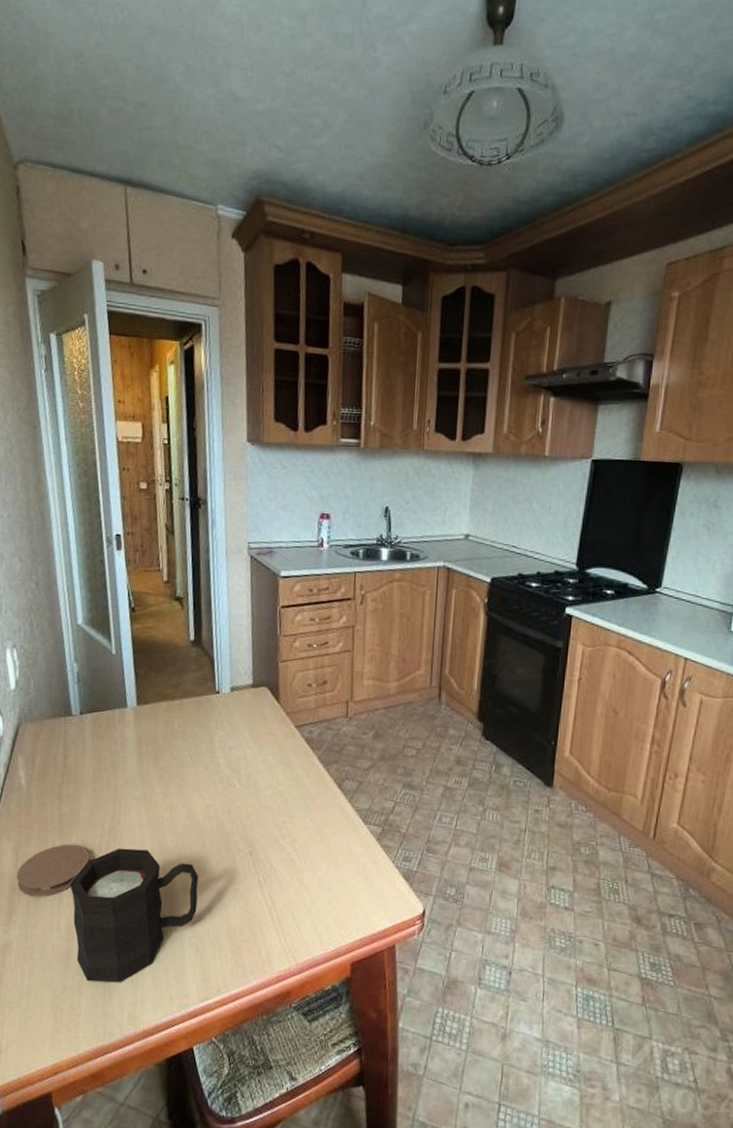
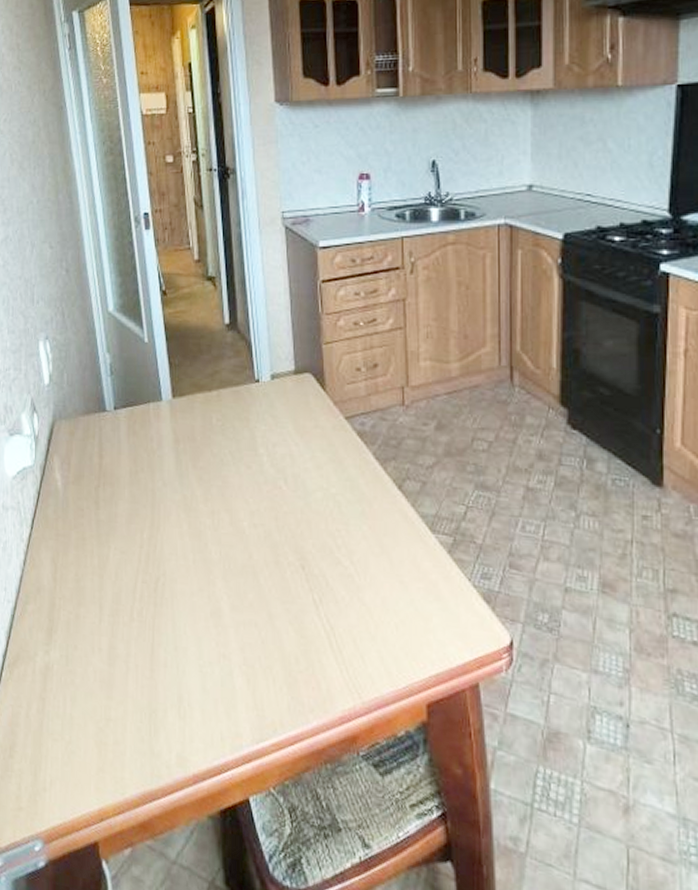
coaster: present [16,844,90,897] -> none [55,554,130,614]
mug: present [70,848,199,983] -> none [110,559,246,717]

